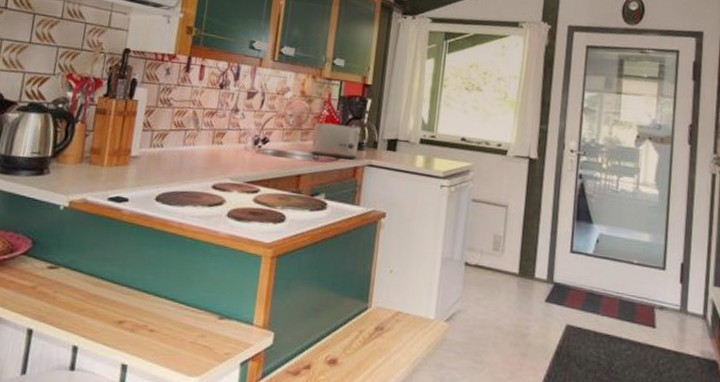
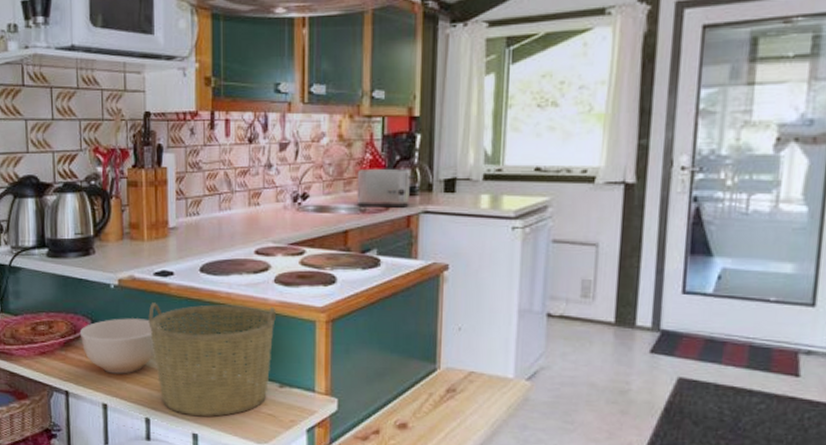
bowl: none [16,240,106,298] -> present [79,318,160,374]
basket: none [93,227,225,347] -> present [148,303,276,417]

